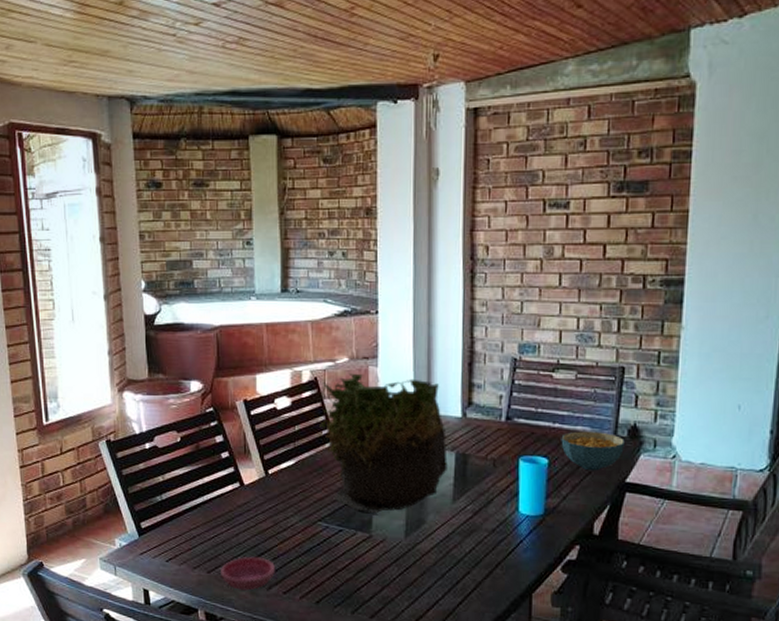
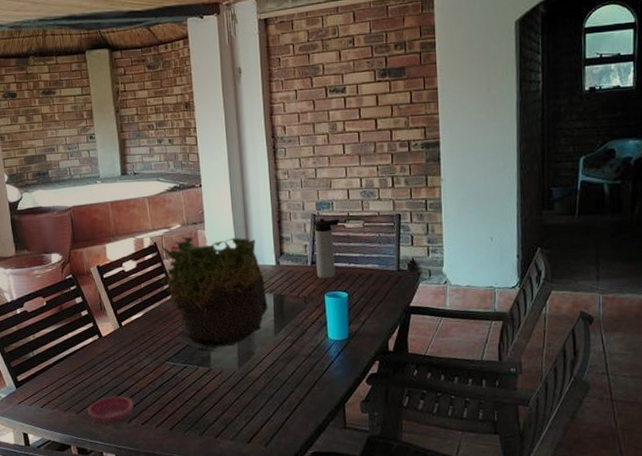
thermos bottle: none [511,364,547,440] -> present [314,218,340,279]
cereal bowl: present [561,431,625,471] -> none [356,267,406,300]

